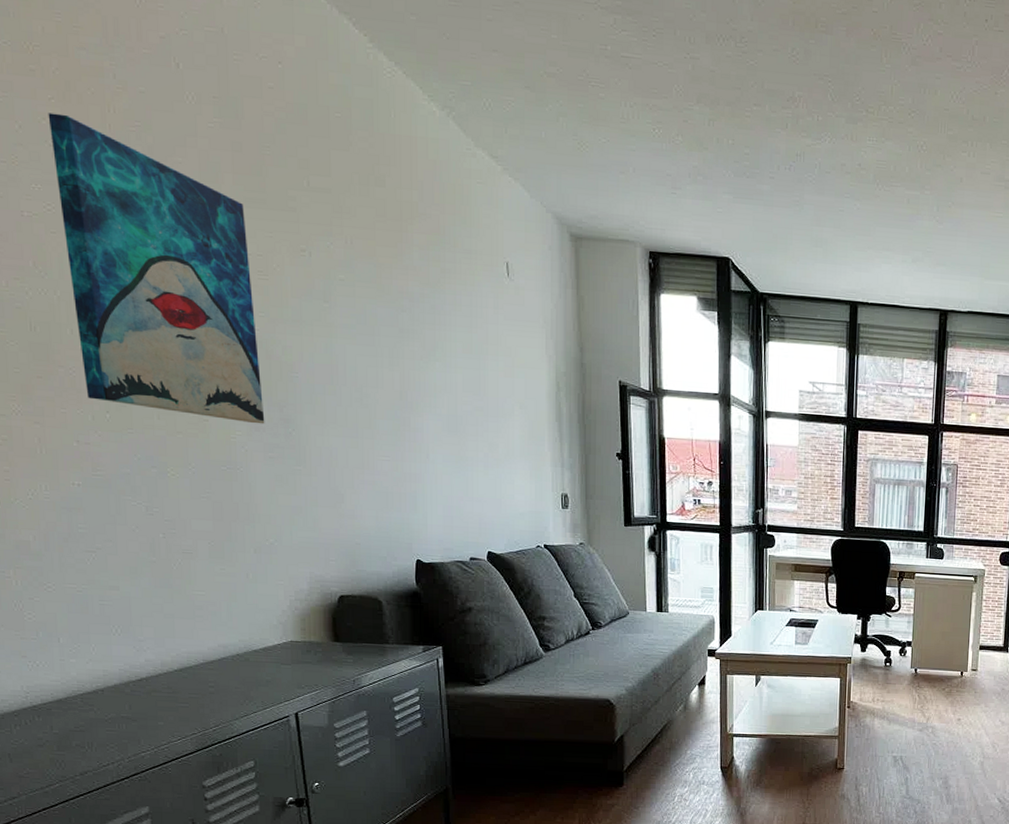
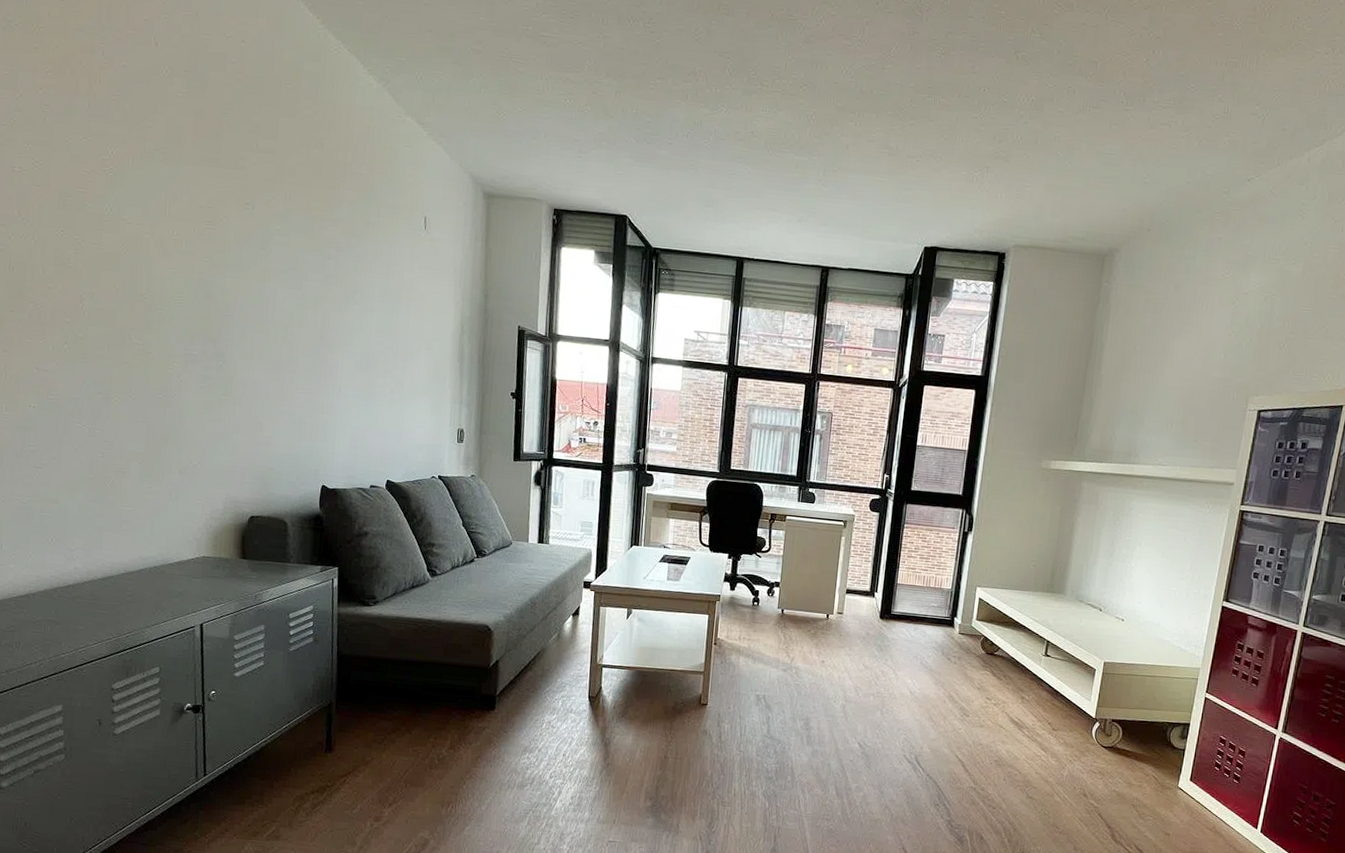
wall art: present [48,112,265,424] -> none [44,83,201,358]

